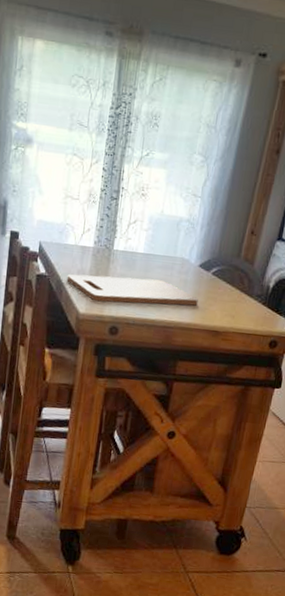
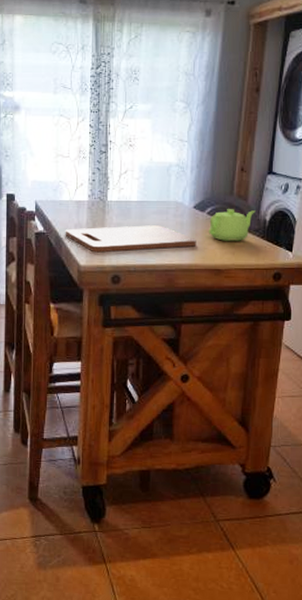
teapot: none [210,271,260,305] -> present [208,209,256,242]

